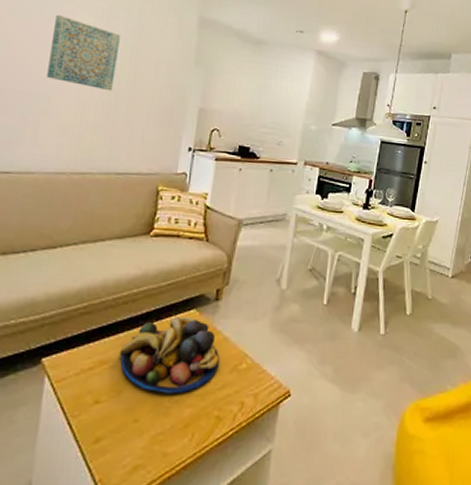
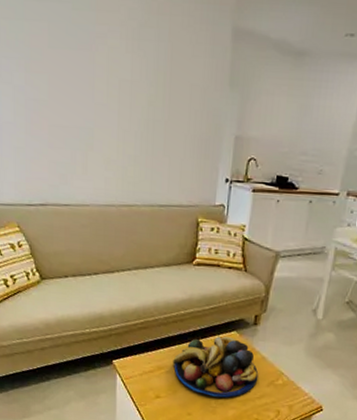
wall art: present [47,14,120,91] -> none [88,40,152,122]

